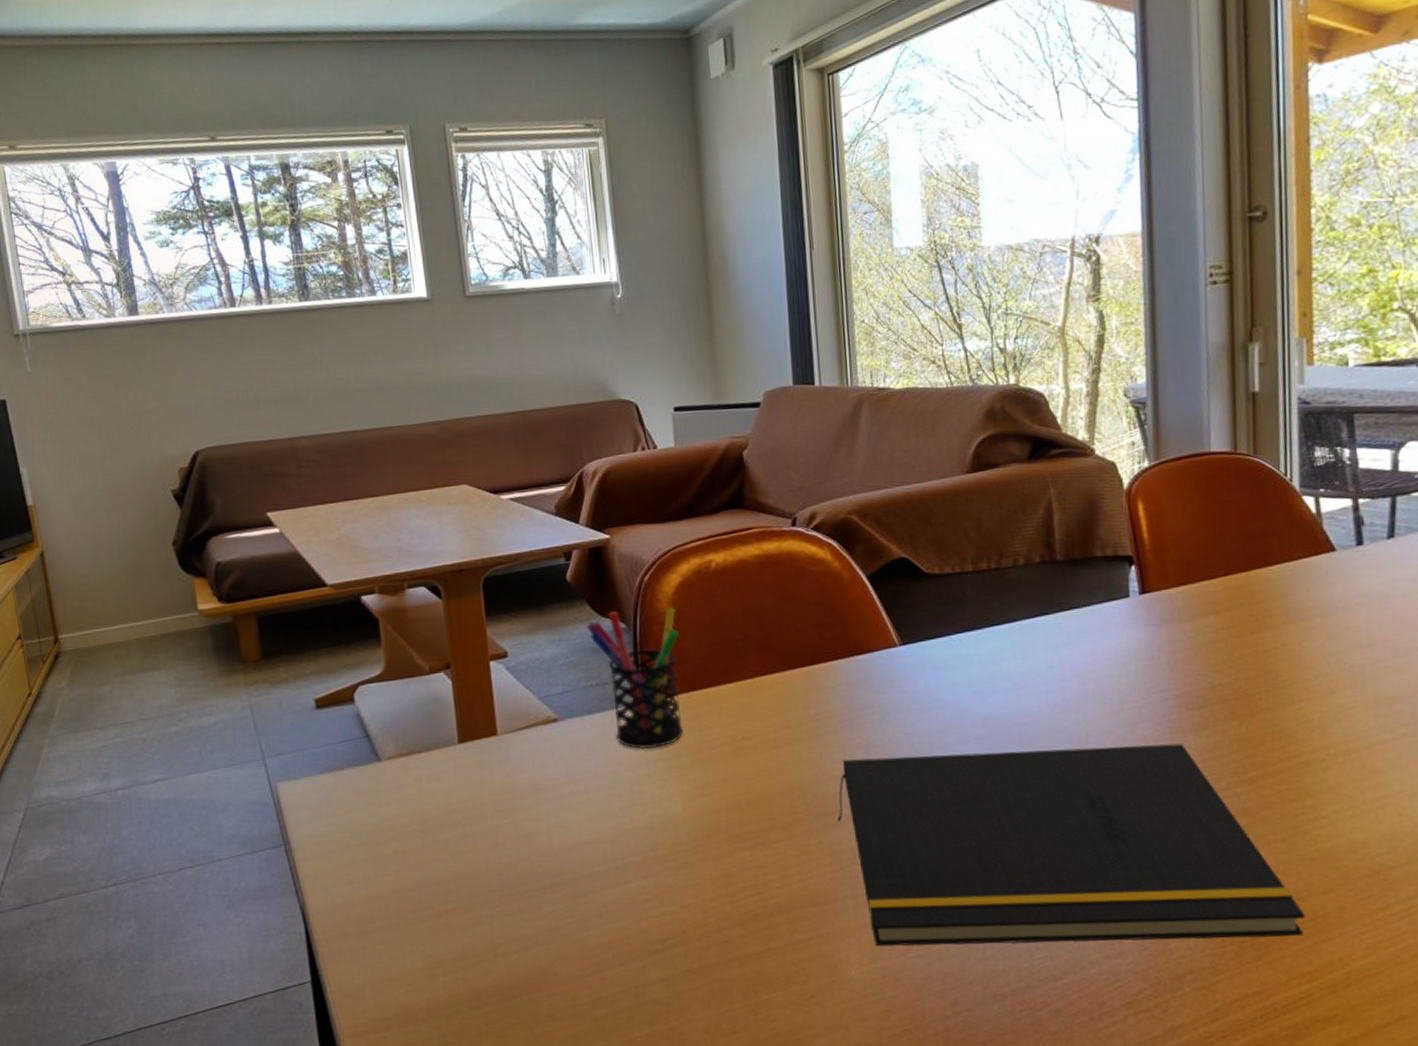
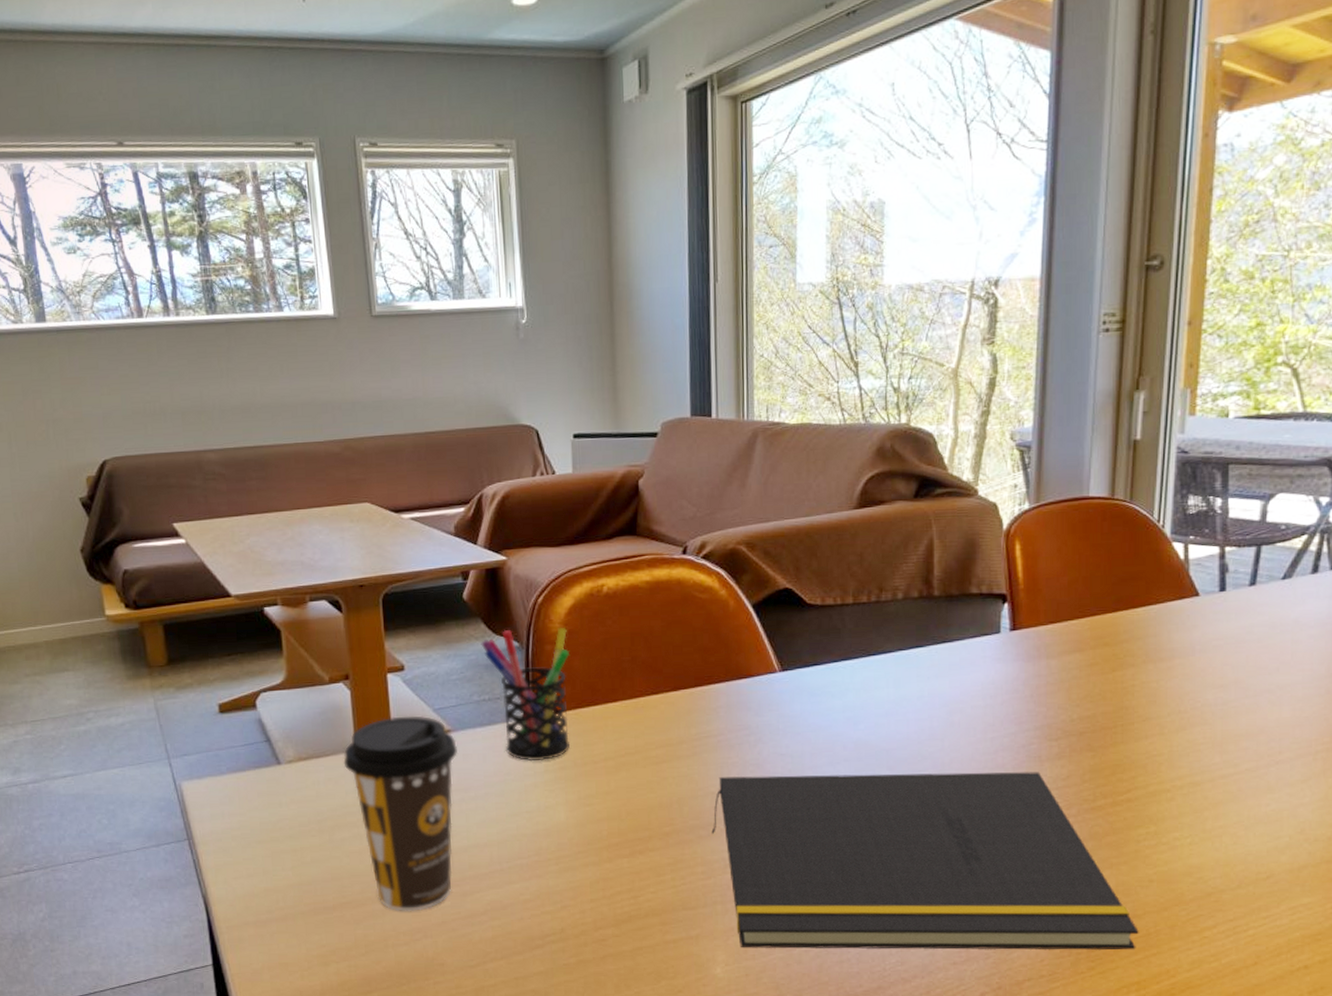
coffee cup: none [446,704,565,917] -> present [343,715,457,911]

